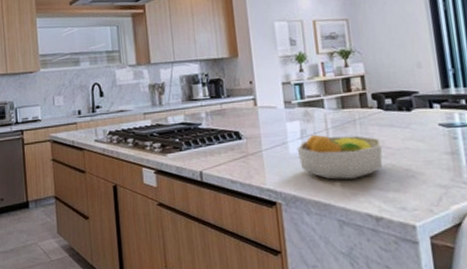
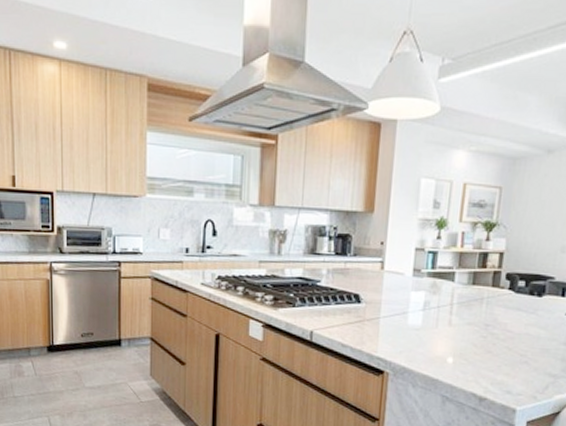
fruit bowl: present [297,134,383,180] -> none [416,307,505,358]

